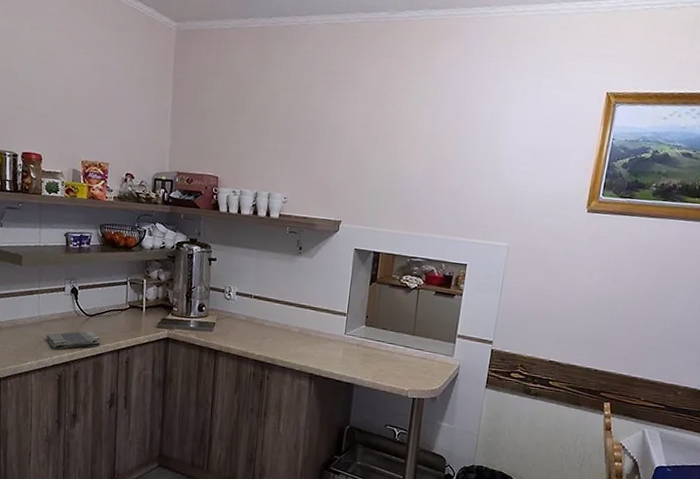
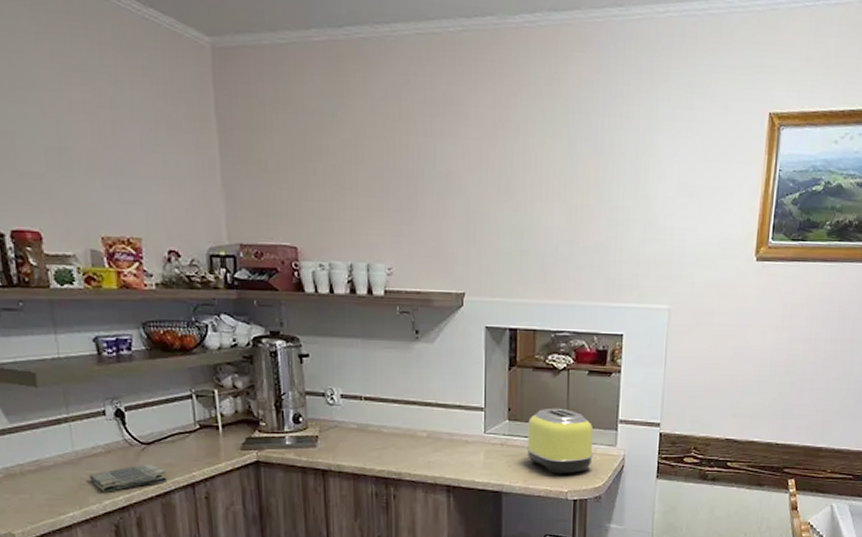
toaster: none [377,319,435,376] -> present [526,408,594,475]

